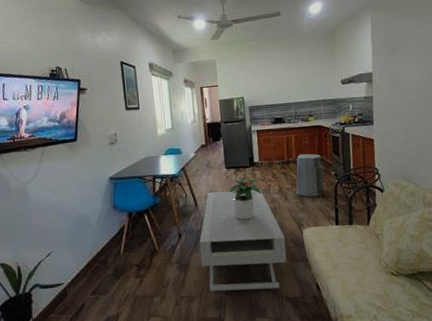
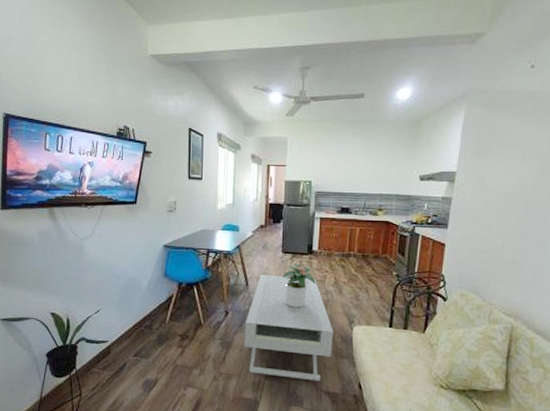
air purifier: present [295,153,324,197] -> none [351,248,385,295]

